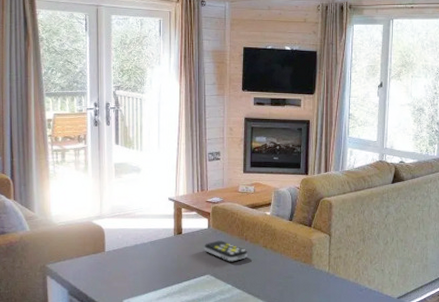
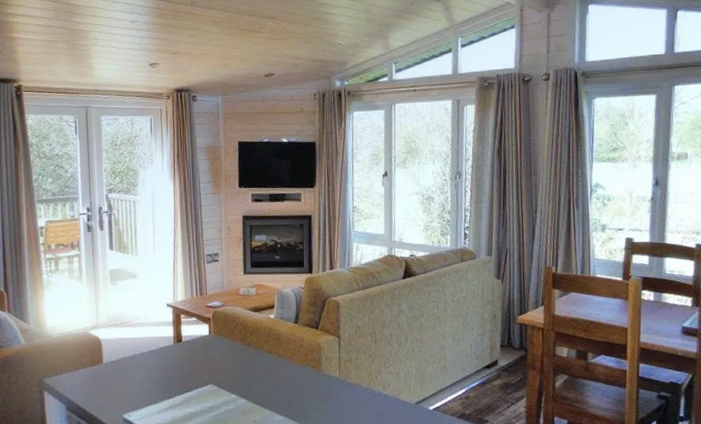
remote control: present [204,240,247,262] -> none [205,347,252,370]

